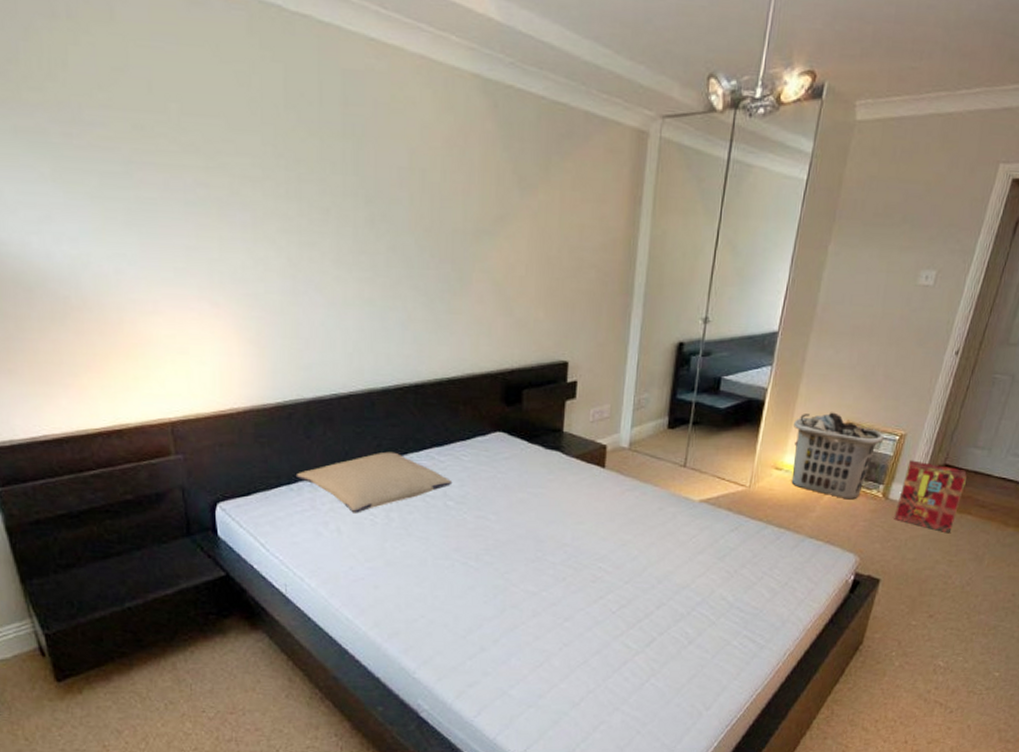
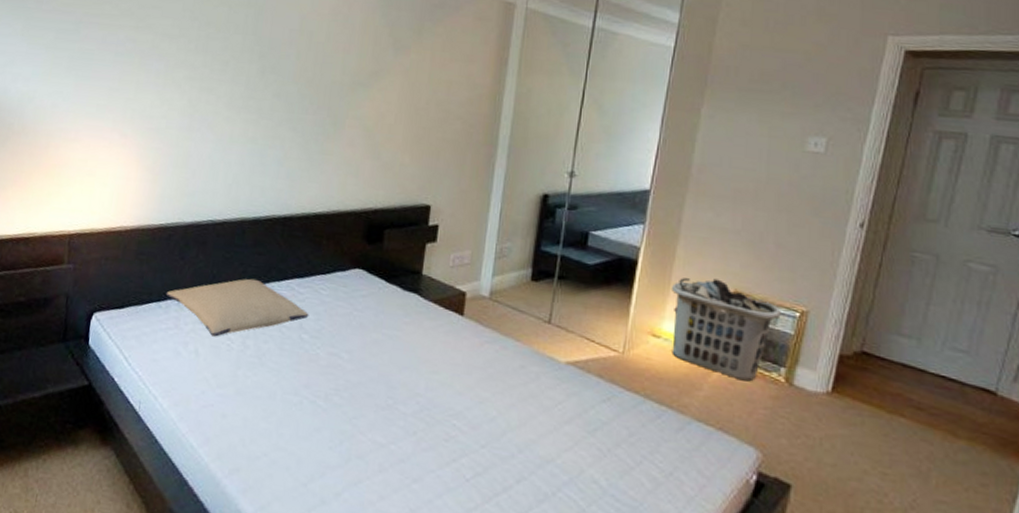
product box: present [894,460,968,534] -> none [802,342,894,438]

